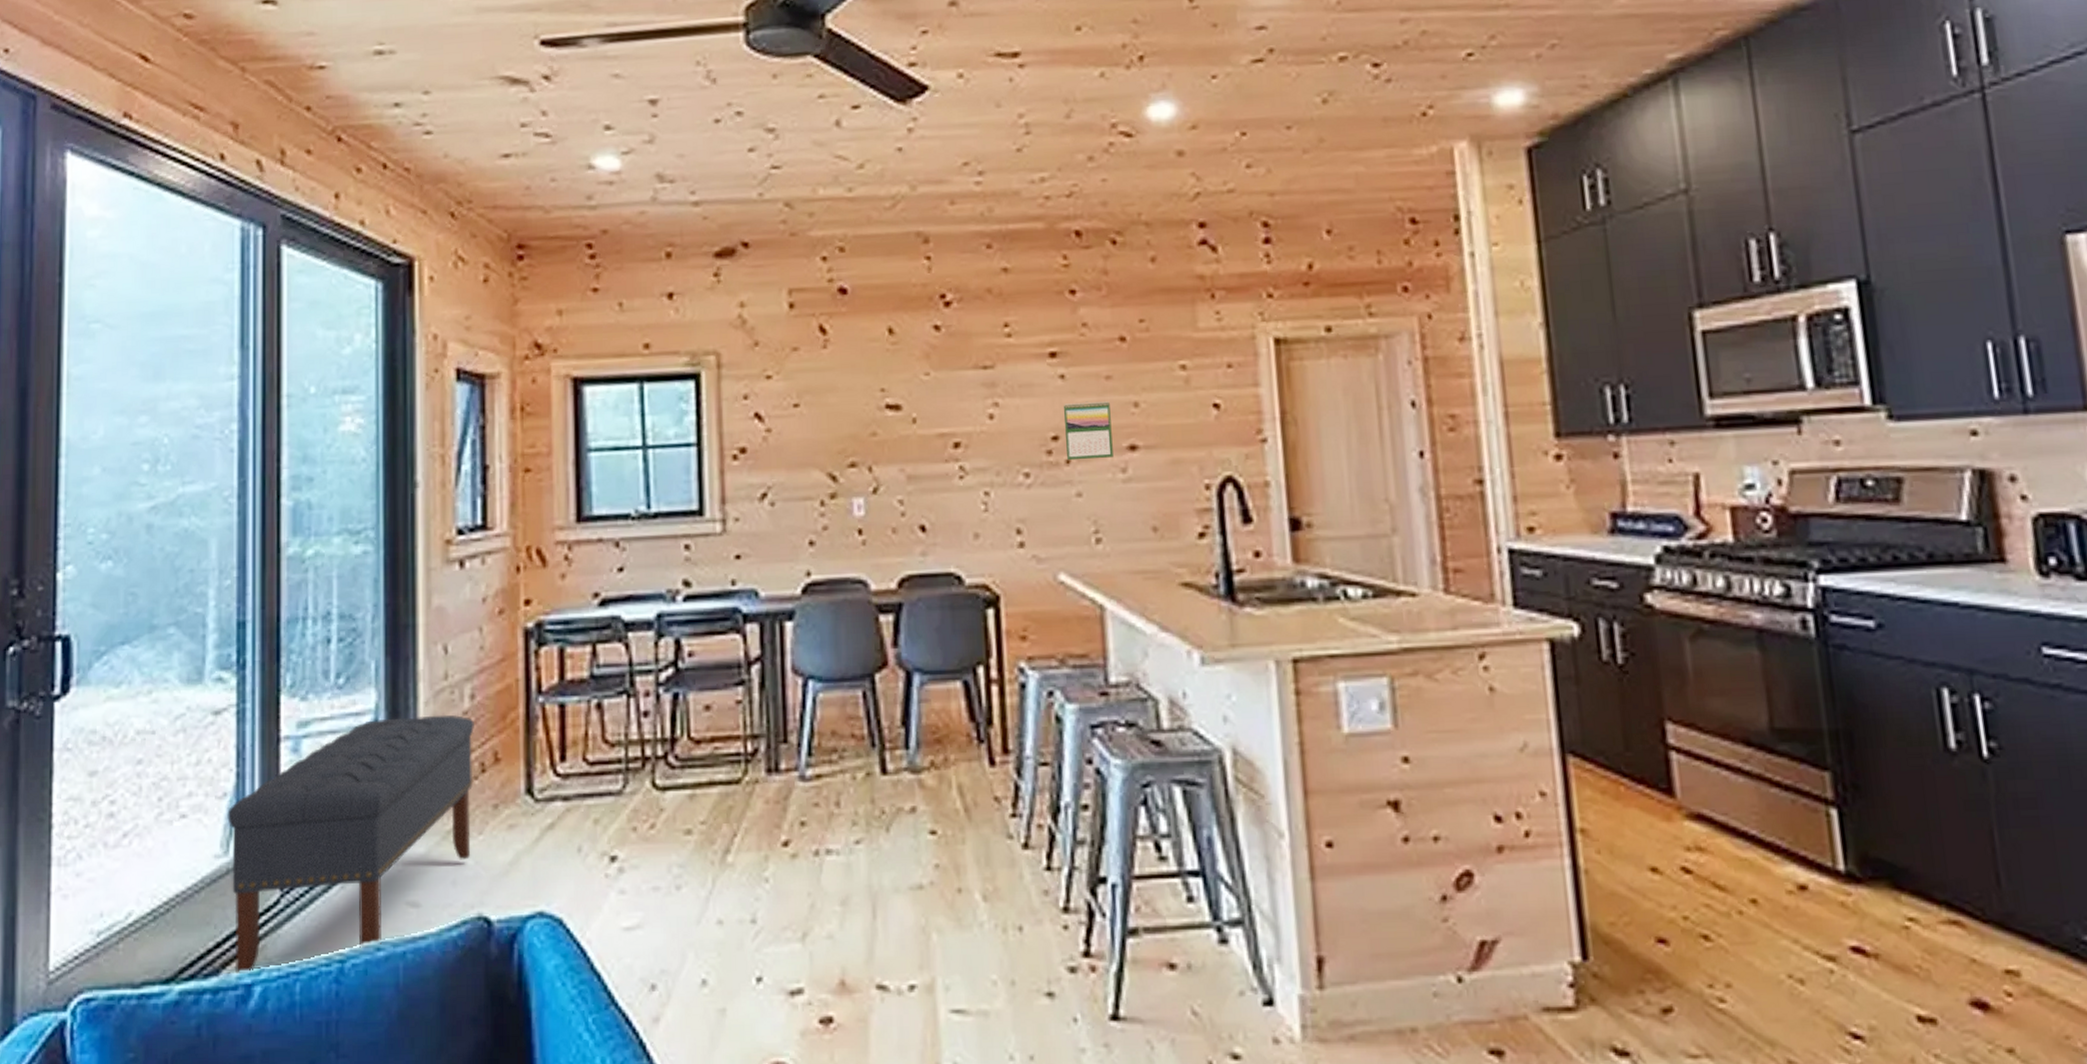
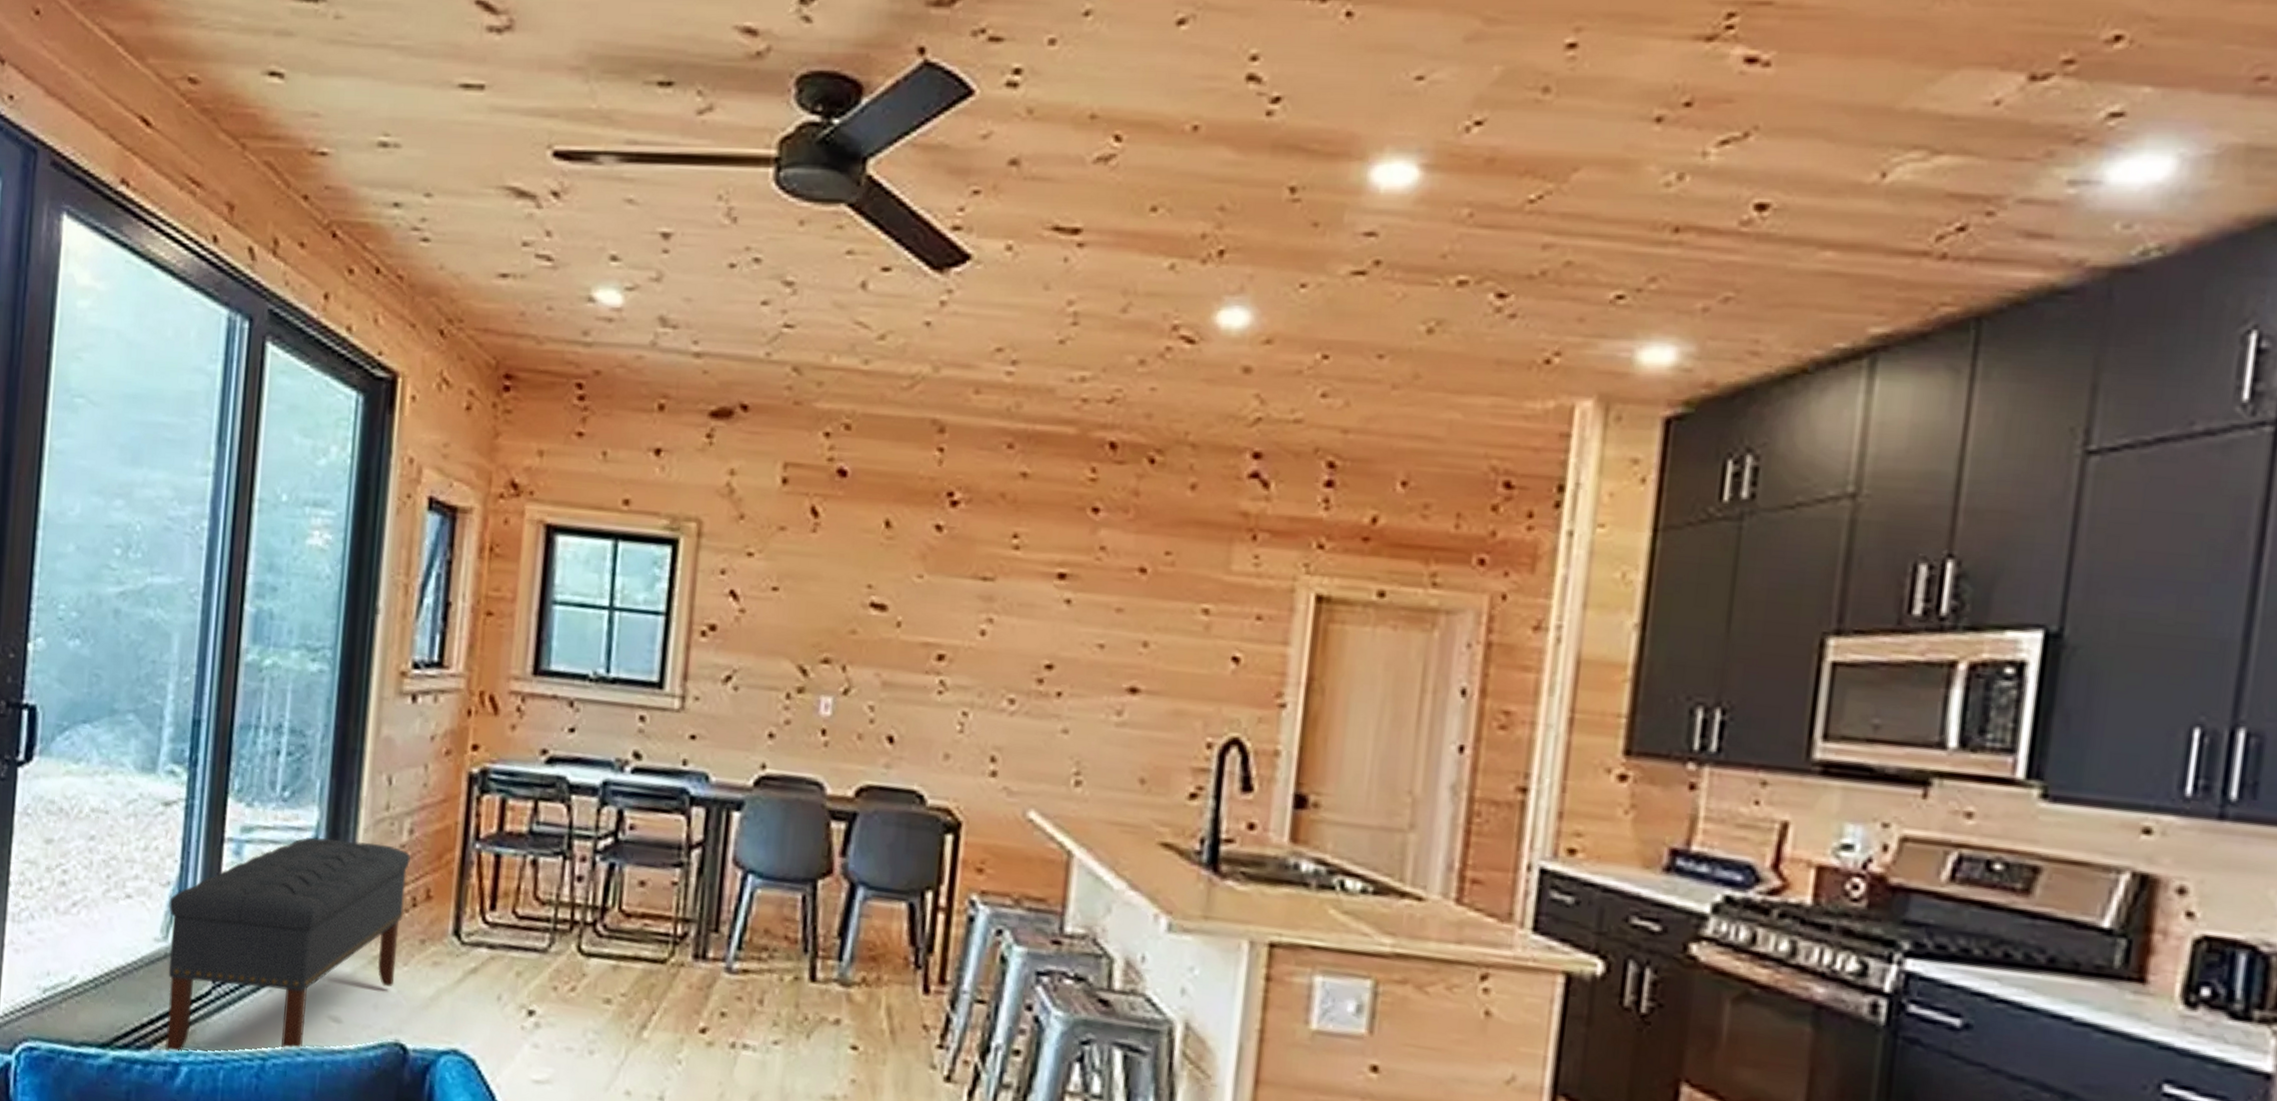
calendar: present [1063,401,1113,461] -> none [1058,631,1116,698]

